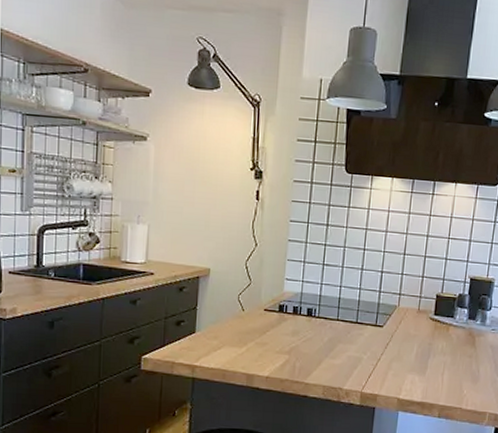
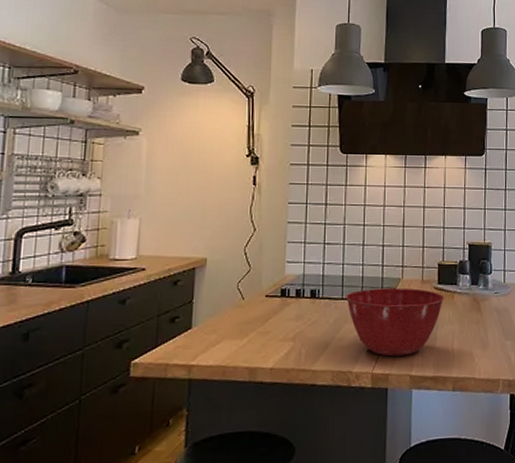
mixing bowl: none [341,313,440,380] -> present [346,288,444,357]

